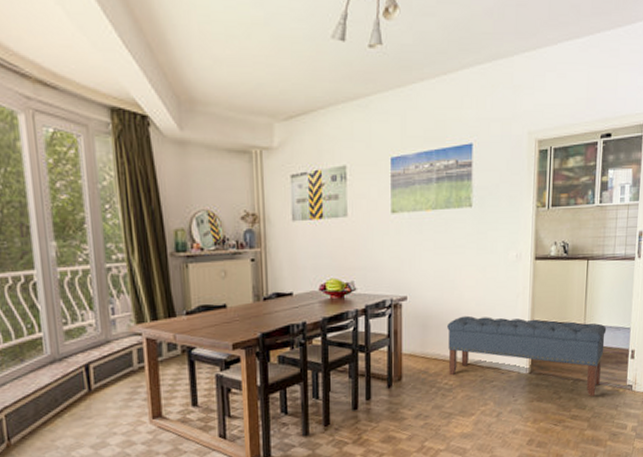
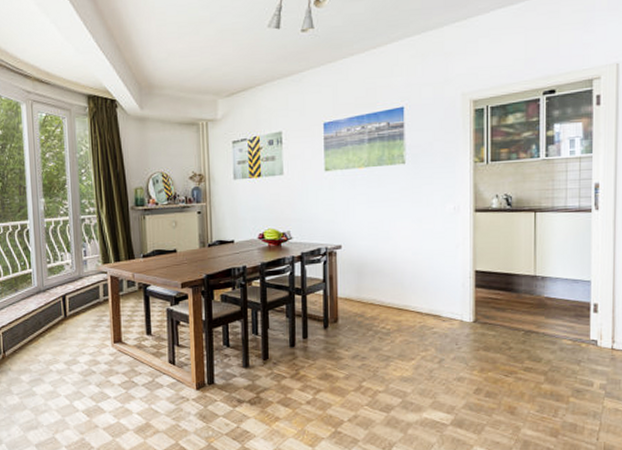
bench: present [447,315,607,397] -> none [383,264,562,350]

